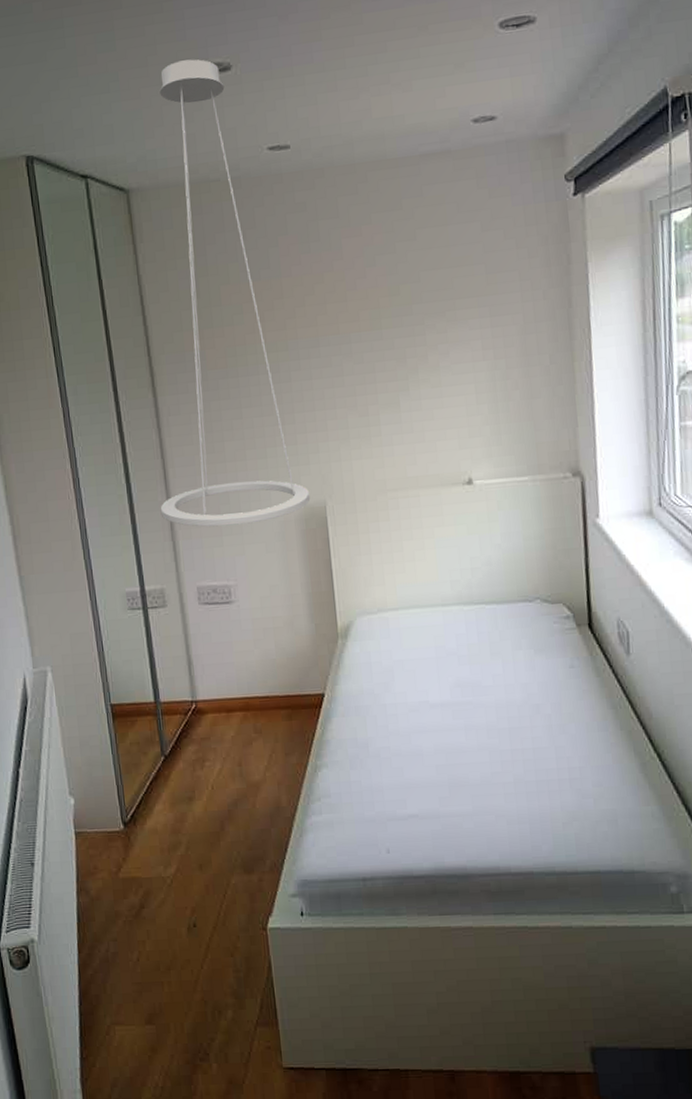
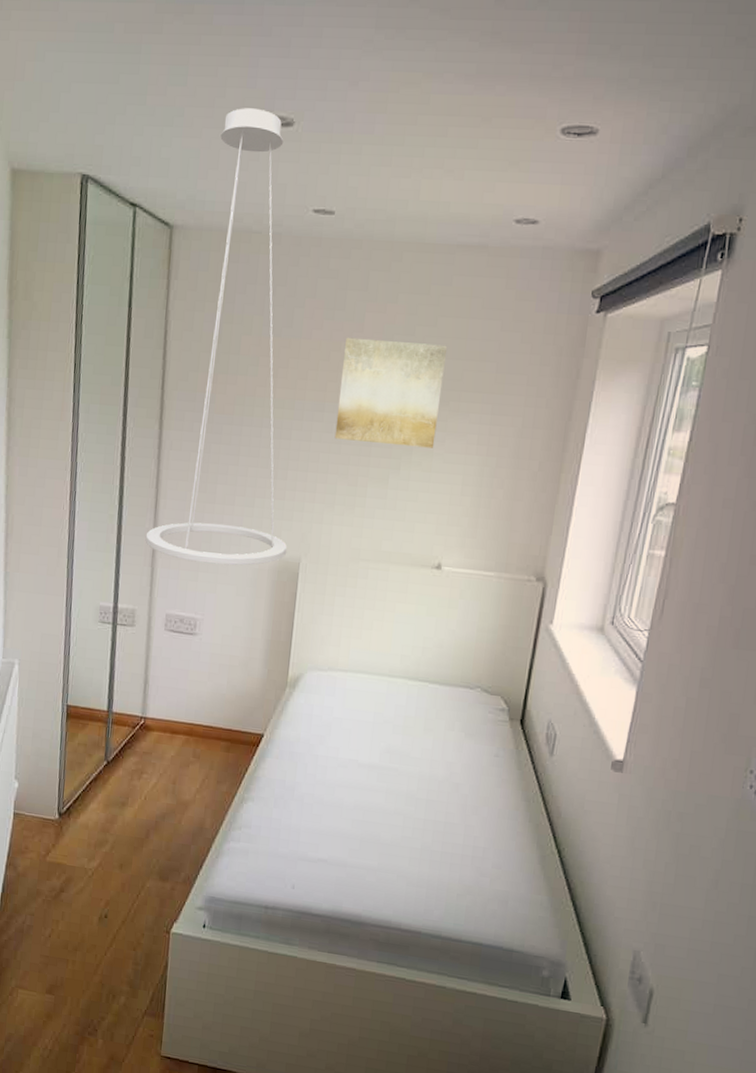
wall art: none [327,256,439,372] -> present [334,337,448,448]

